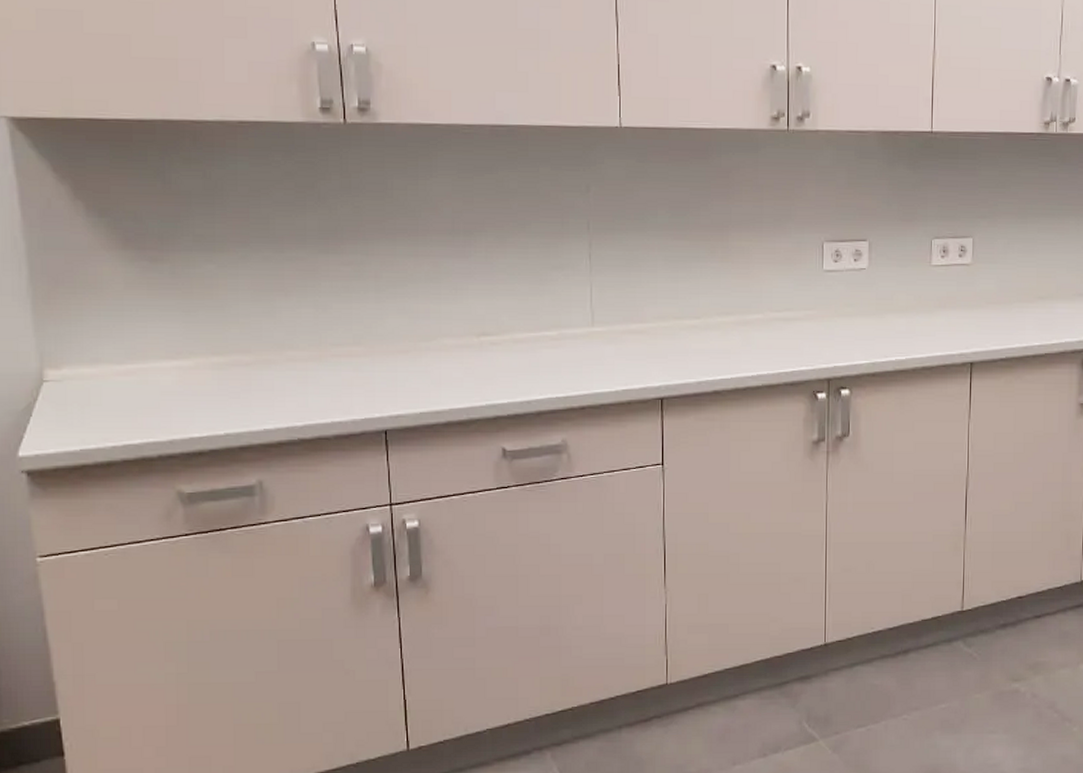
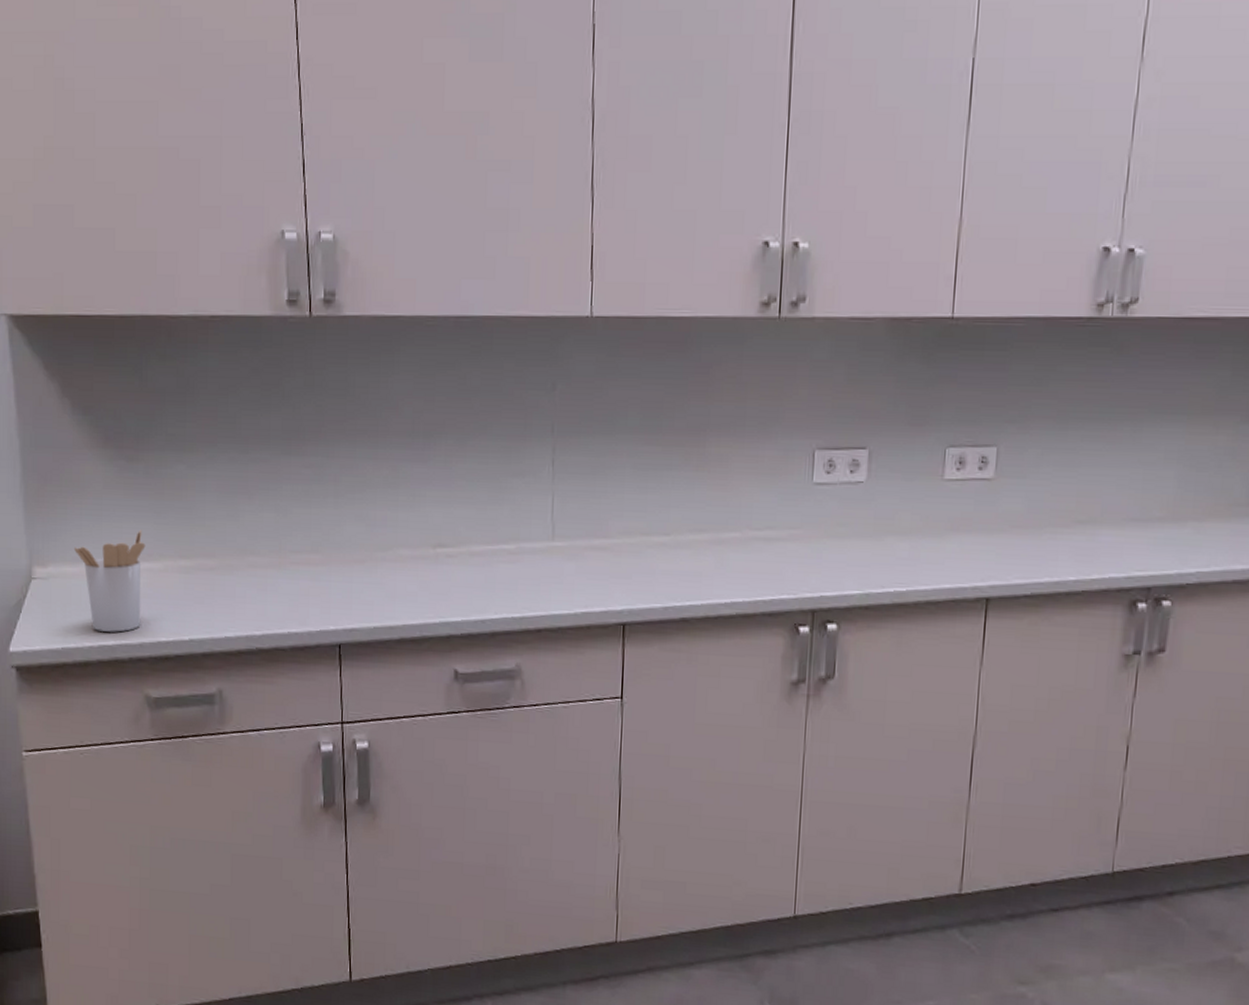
utensil holder: none [91,329,174,431] -> present [73,530,146,632]

